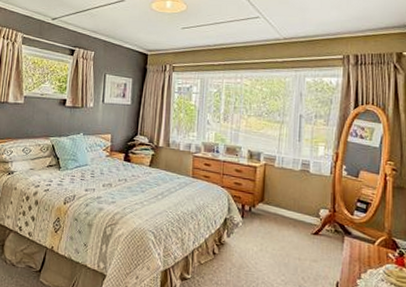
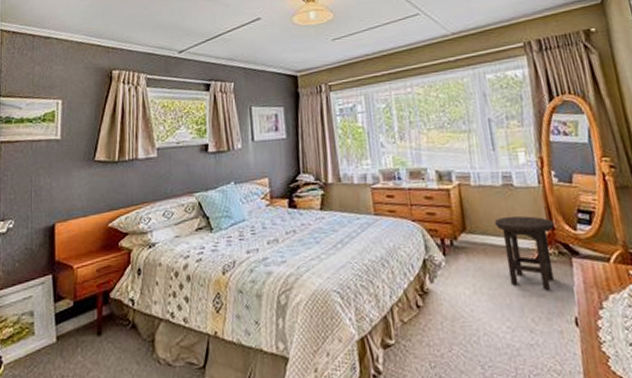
stool: none [288,195,336,258] -> present [494,216,555,291]

